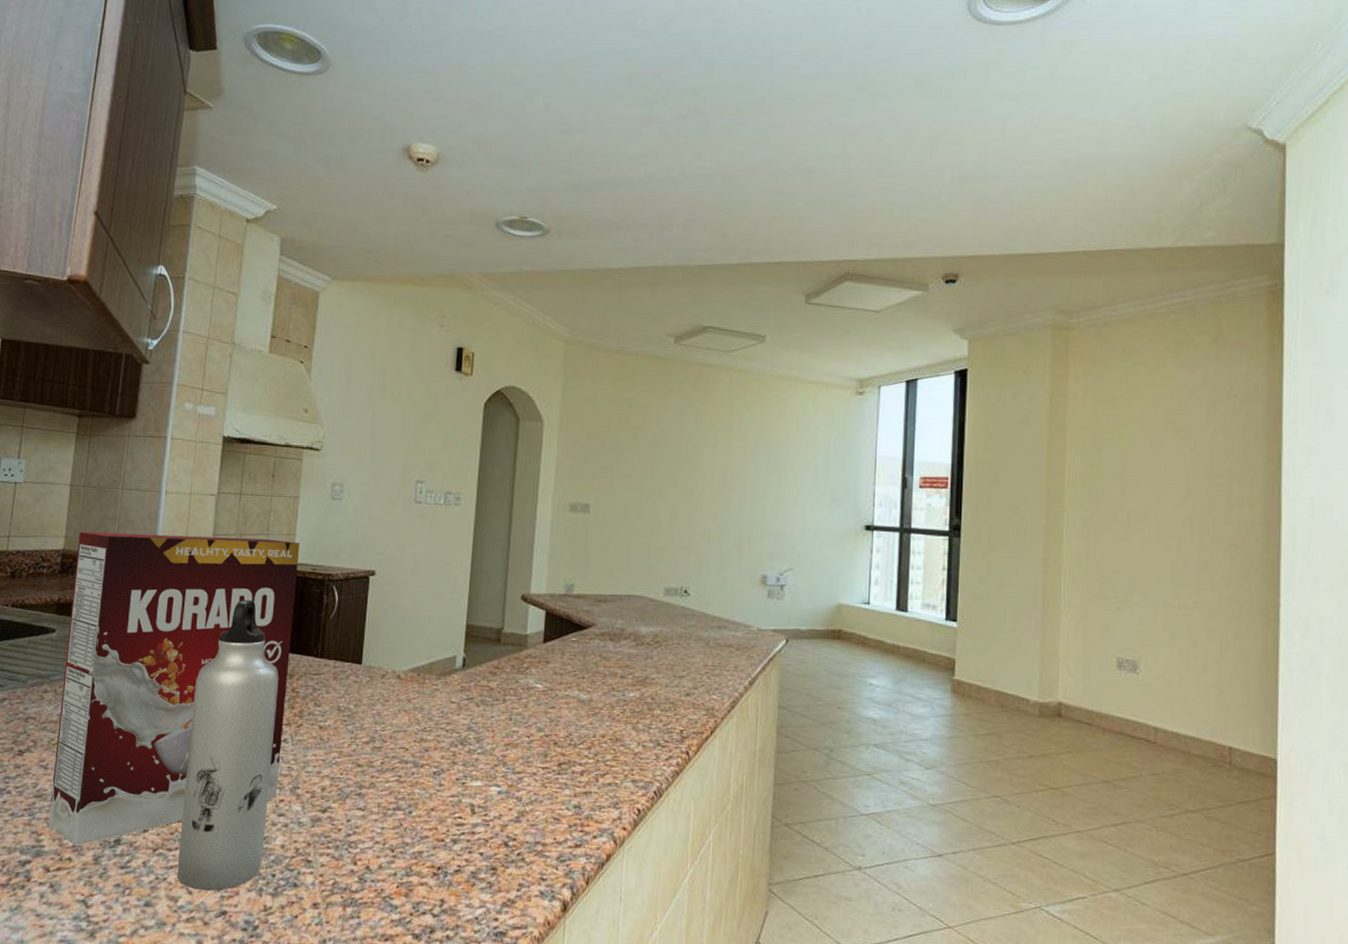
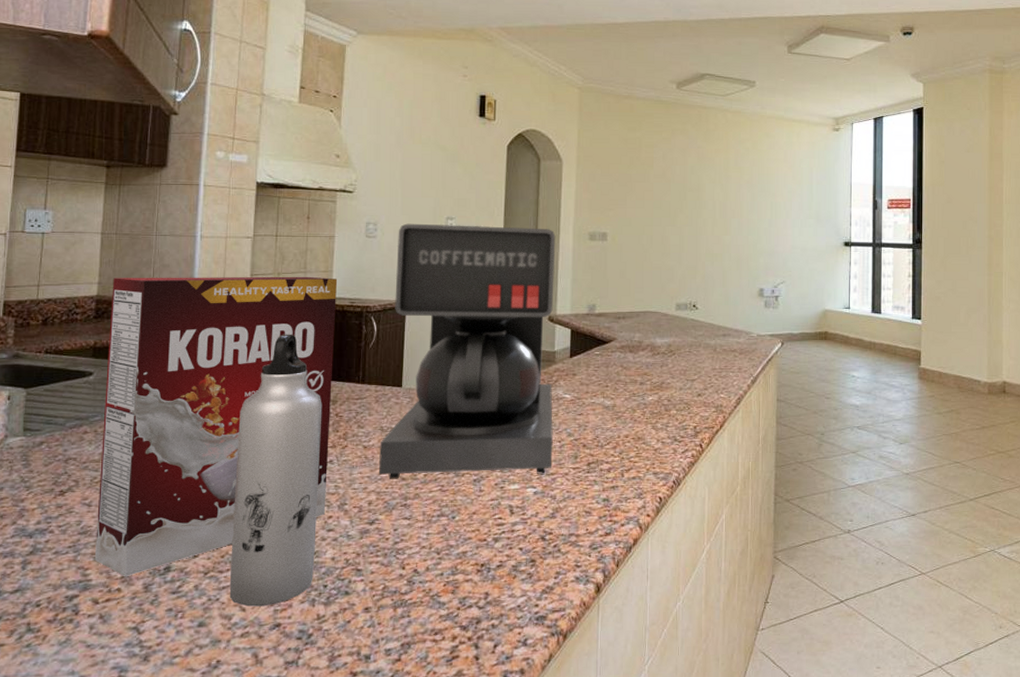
coffee maker: none [334,485,533,772] -> present [379,223,556,479]

